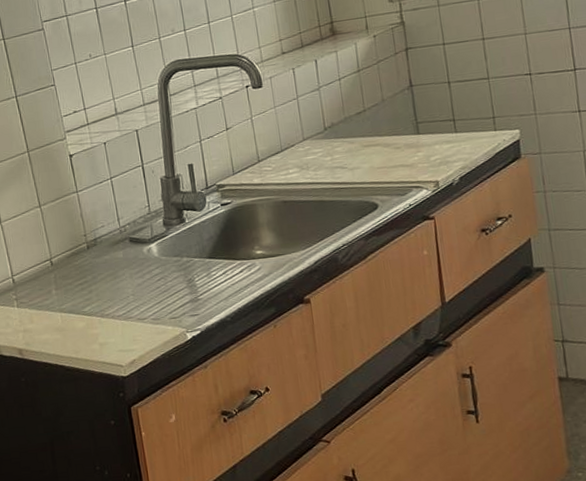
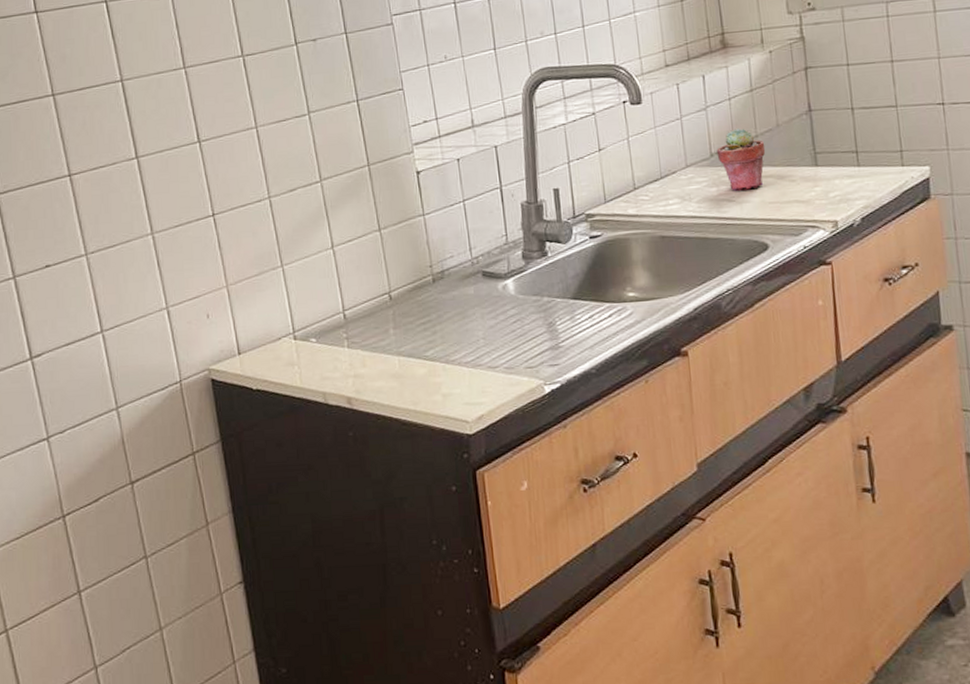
potted succulent: none [329,104,373,159] -> present [716,128,766,191]

